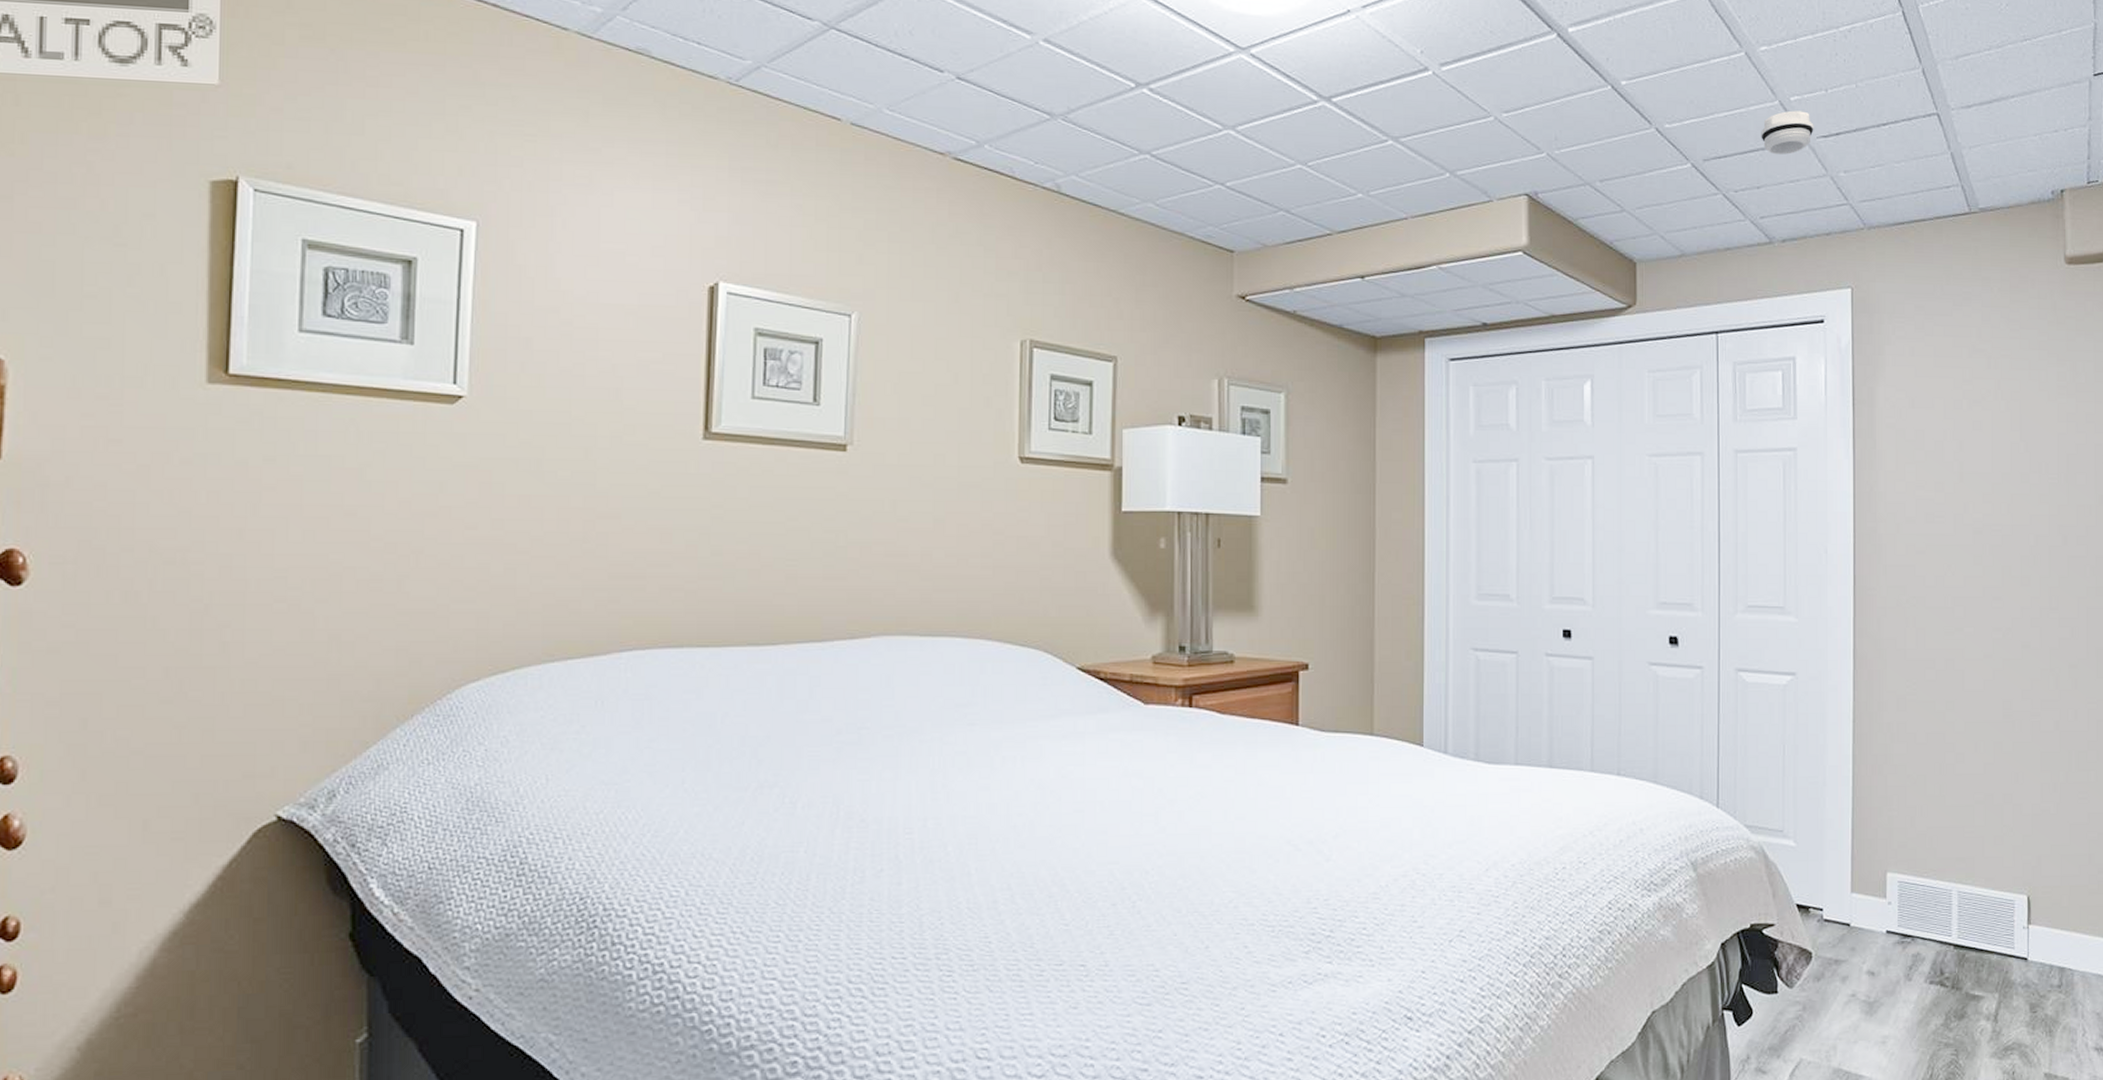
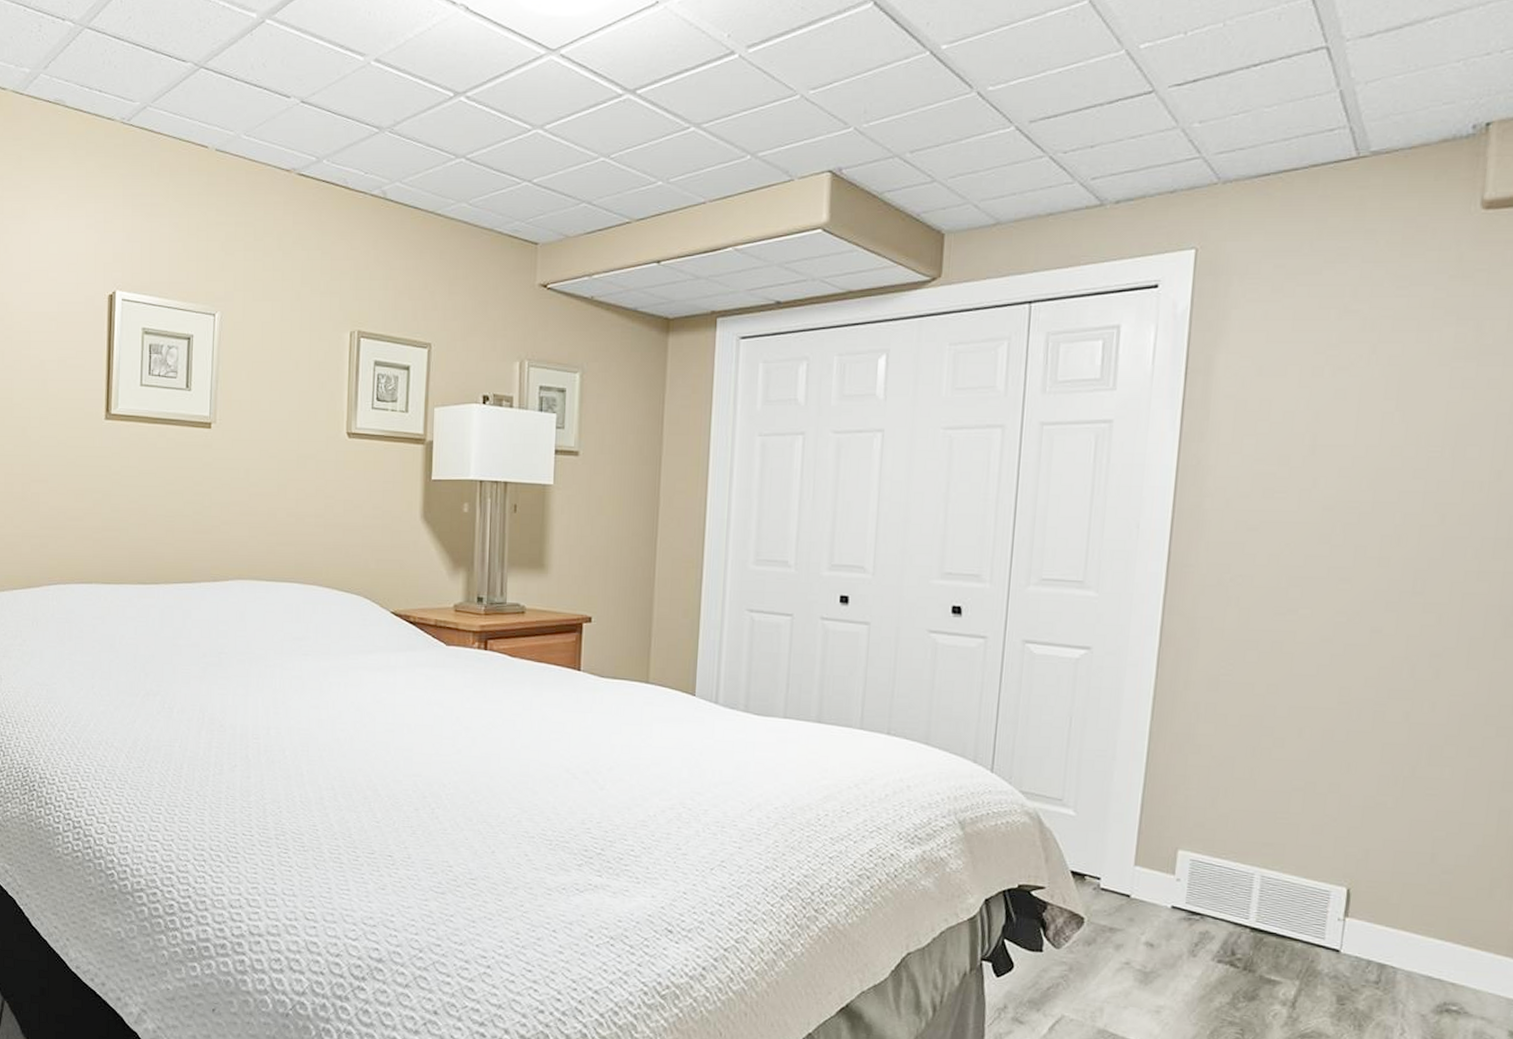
smoke detector: present [1761,110,1814,155] -> none [1100,59,1167,110]

